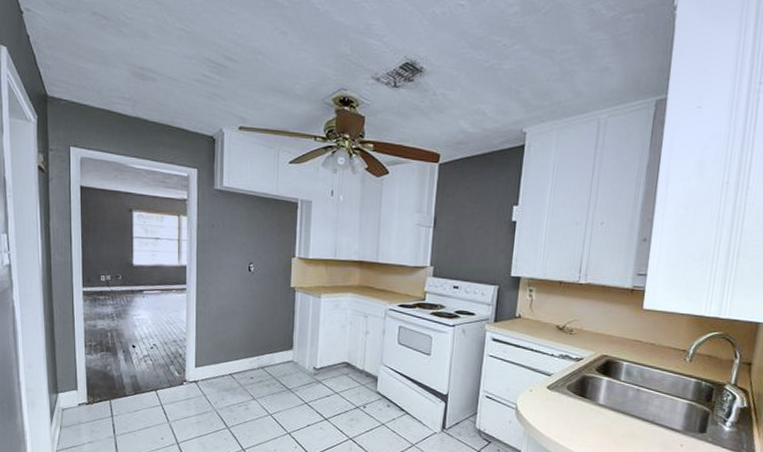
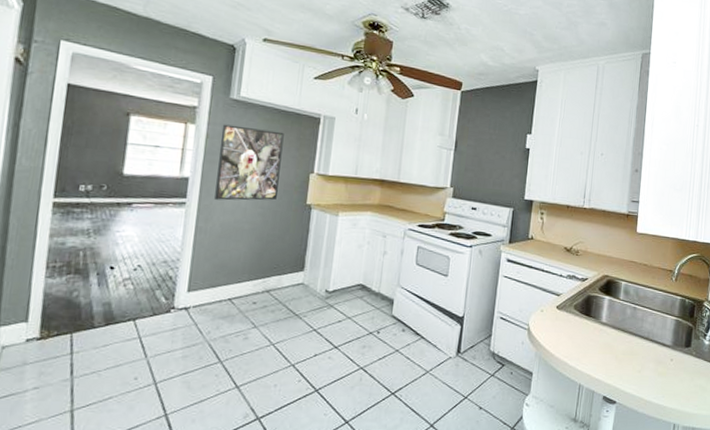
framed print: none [209,214,265,286] -> present [214,124,284,201]

